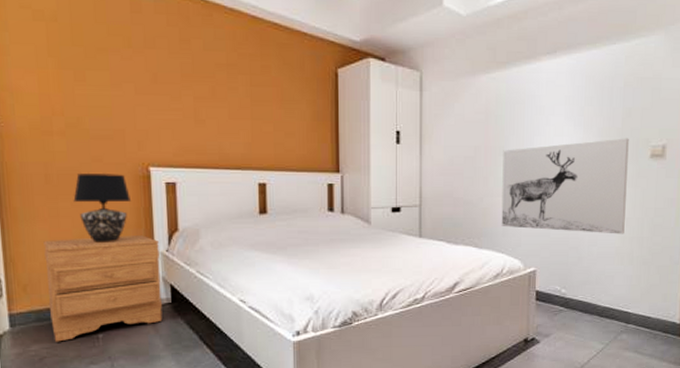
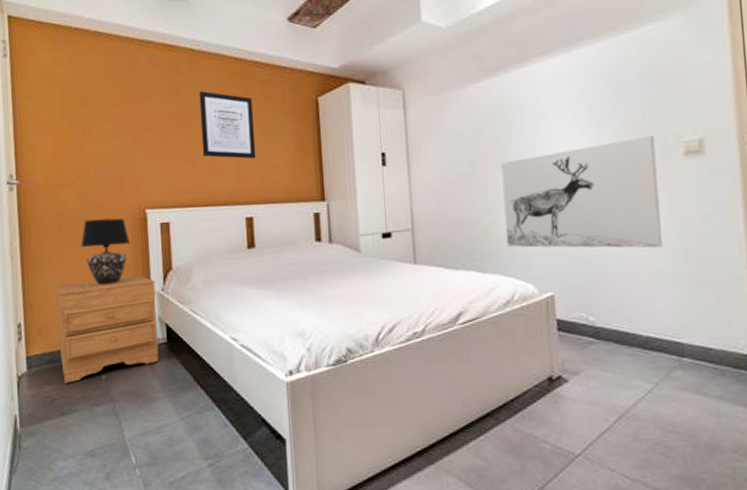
wall art: none [211,47,272,125] -> present [199,91,256,159]

